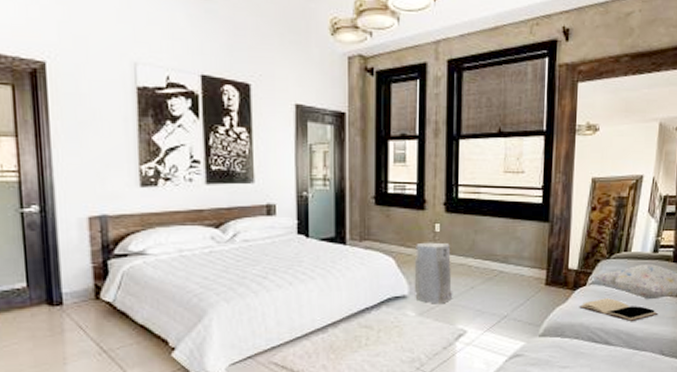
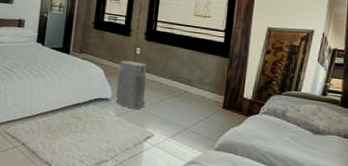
book: present [579,298,659,322] -> none [251,127,326,153]

